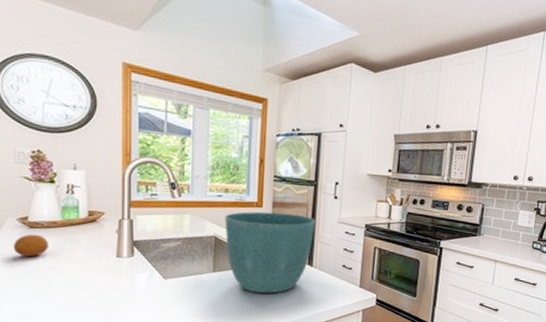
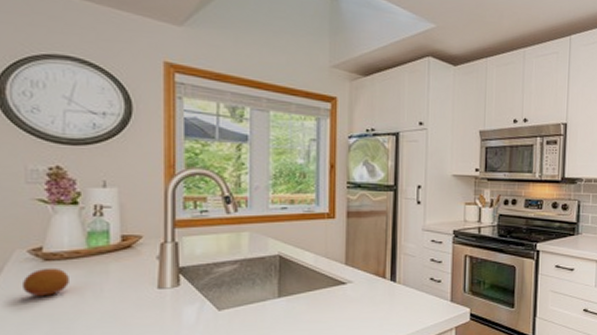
flower pot: present [225,211,316,293] -> none [291,223,398,318]

